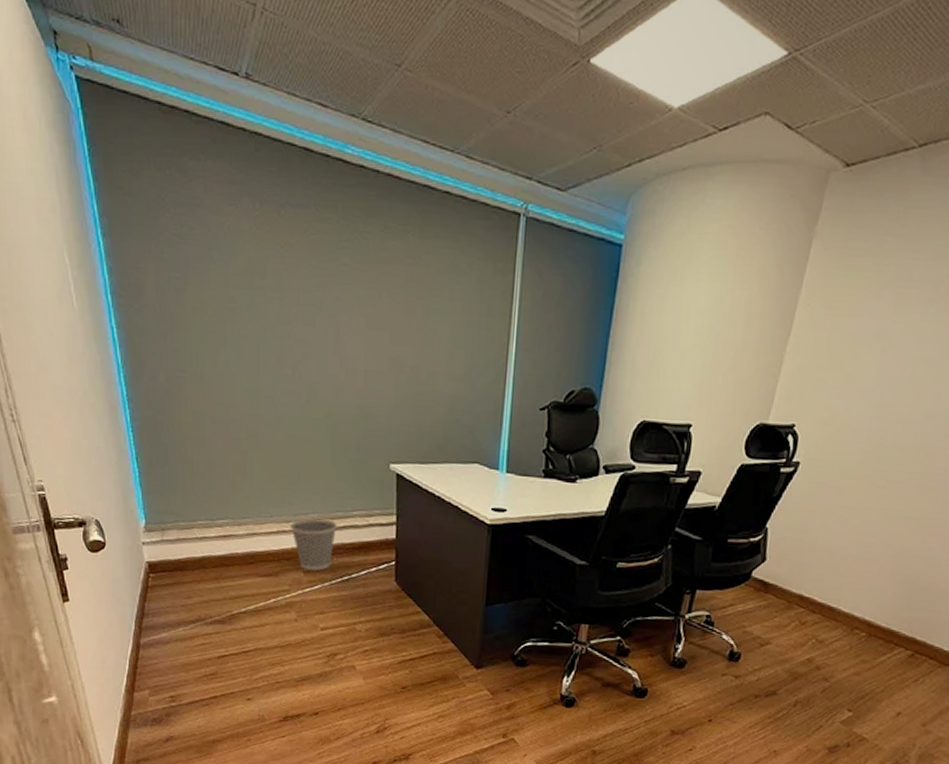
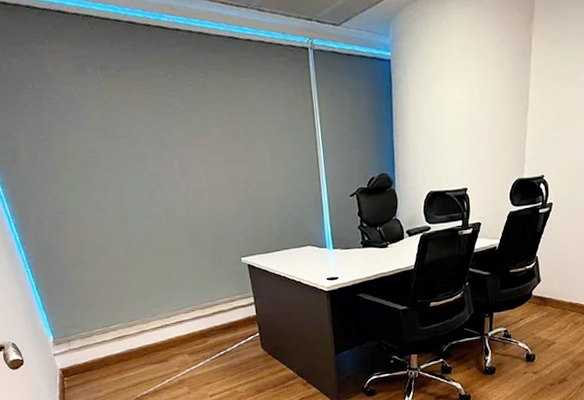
wastebasket: present [290,518,338,571] -> none [171,309,209,352]

